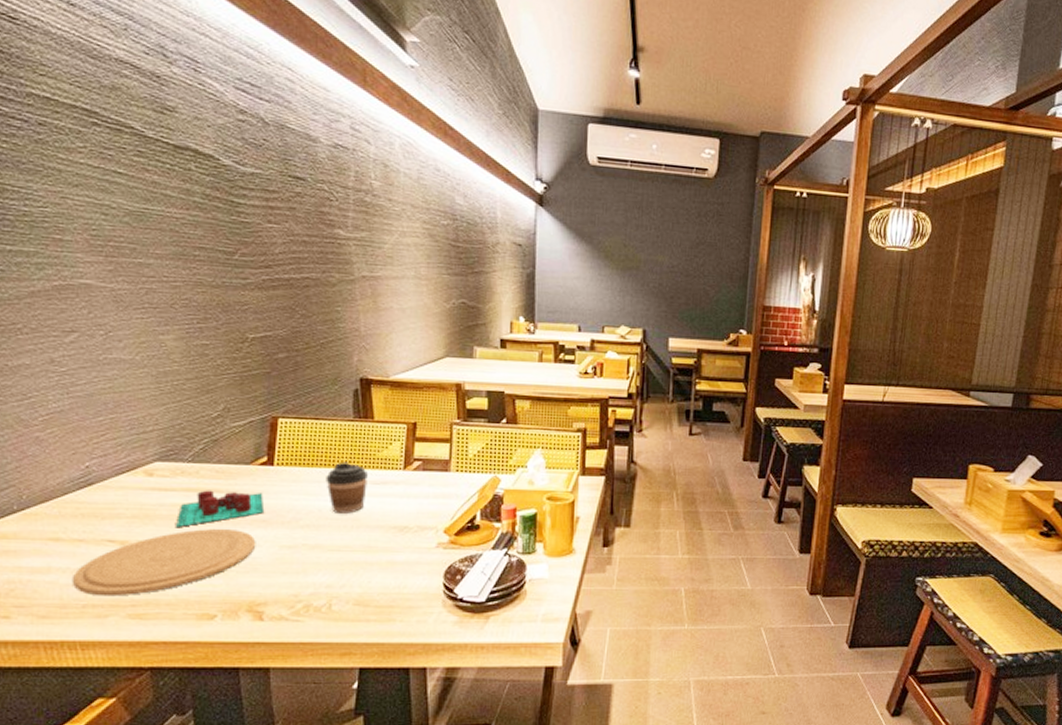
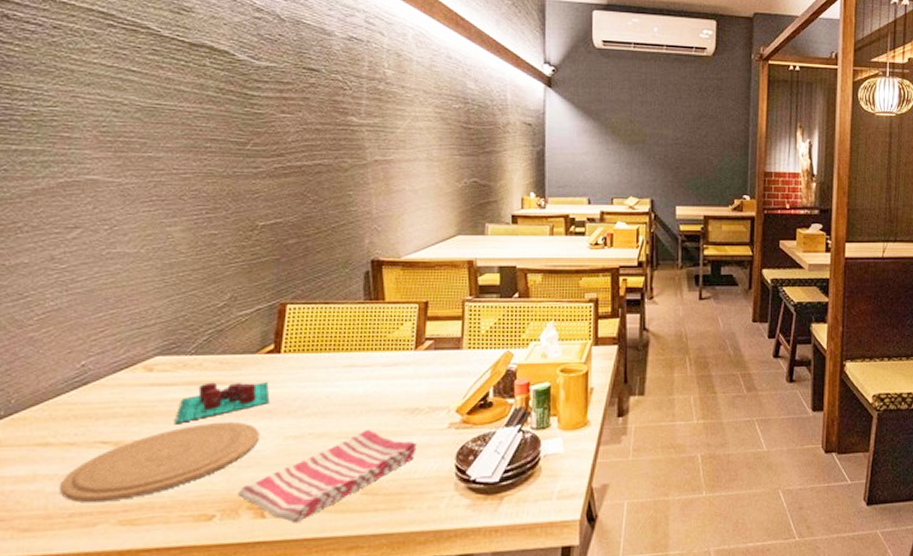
dish towel: none [237,544,406,628] -> present [238,430,417,524]
coffee cup: present [326,461,369,514] -> none [334,345,379,399]

